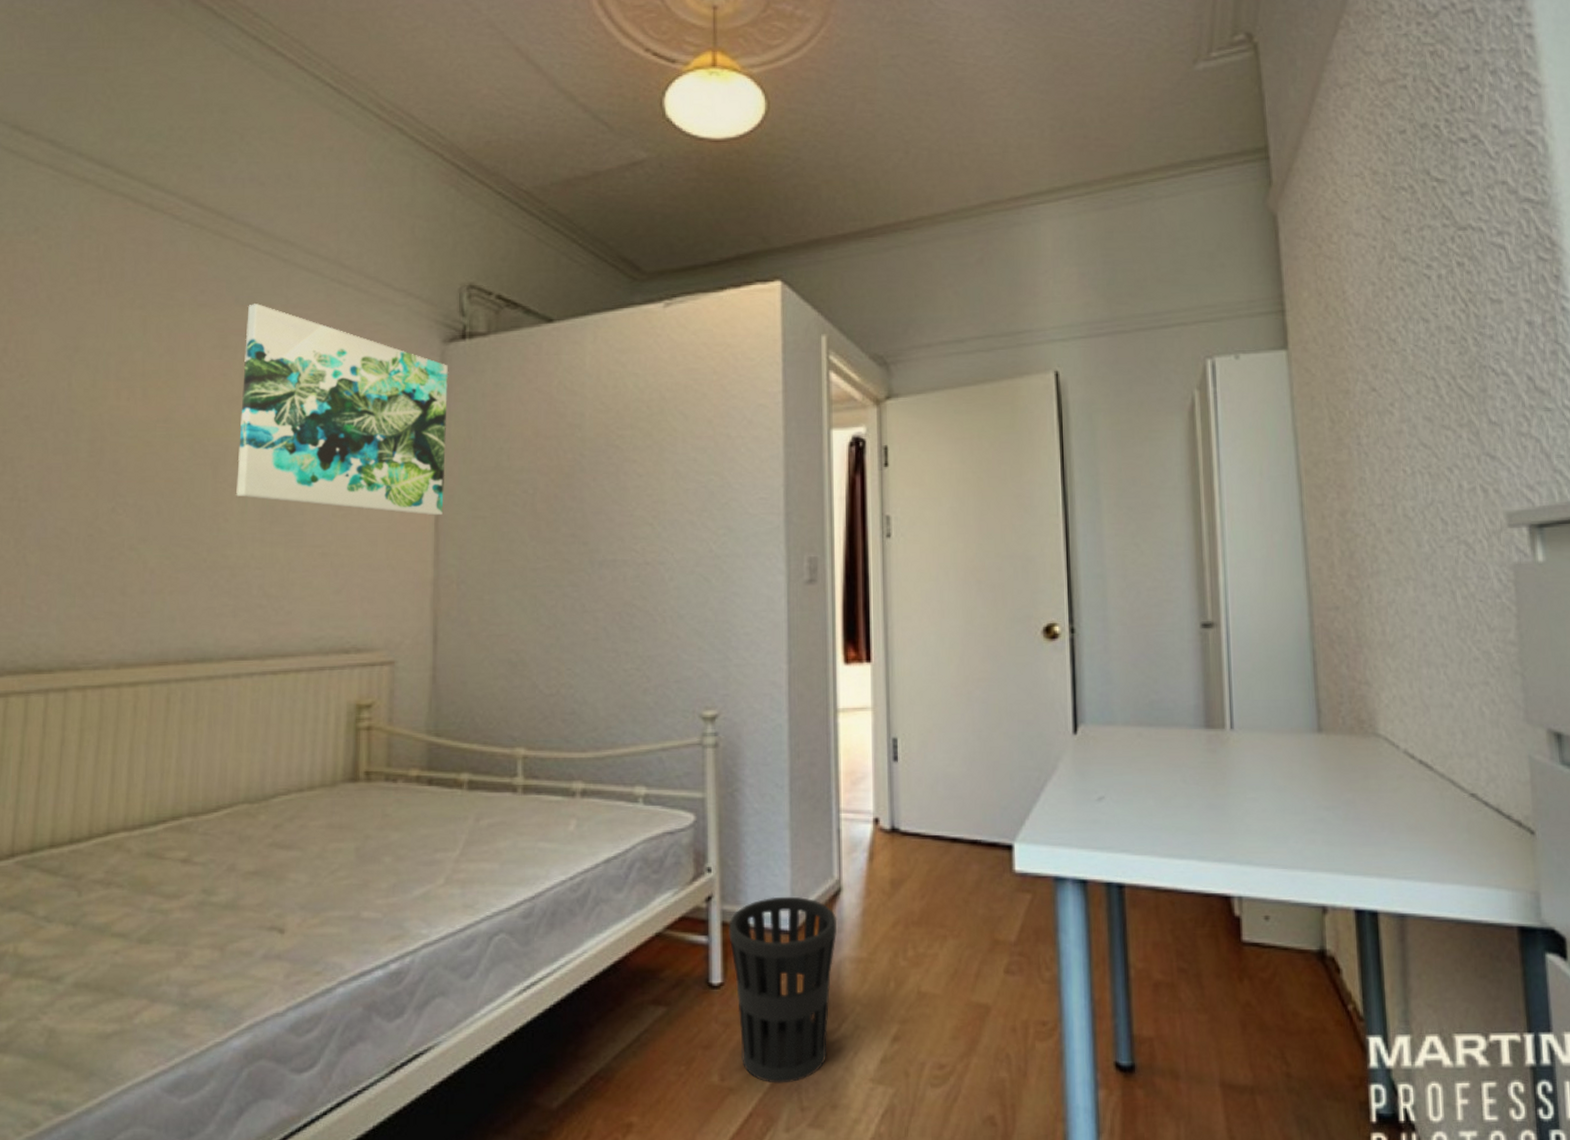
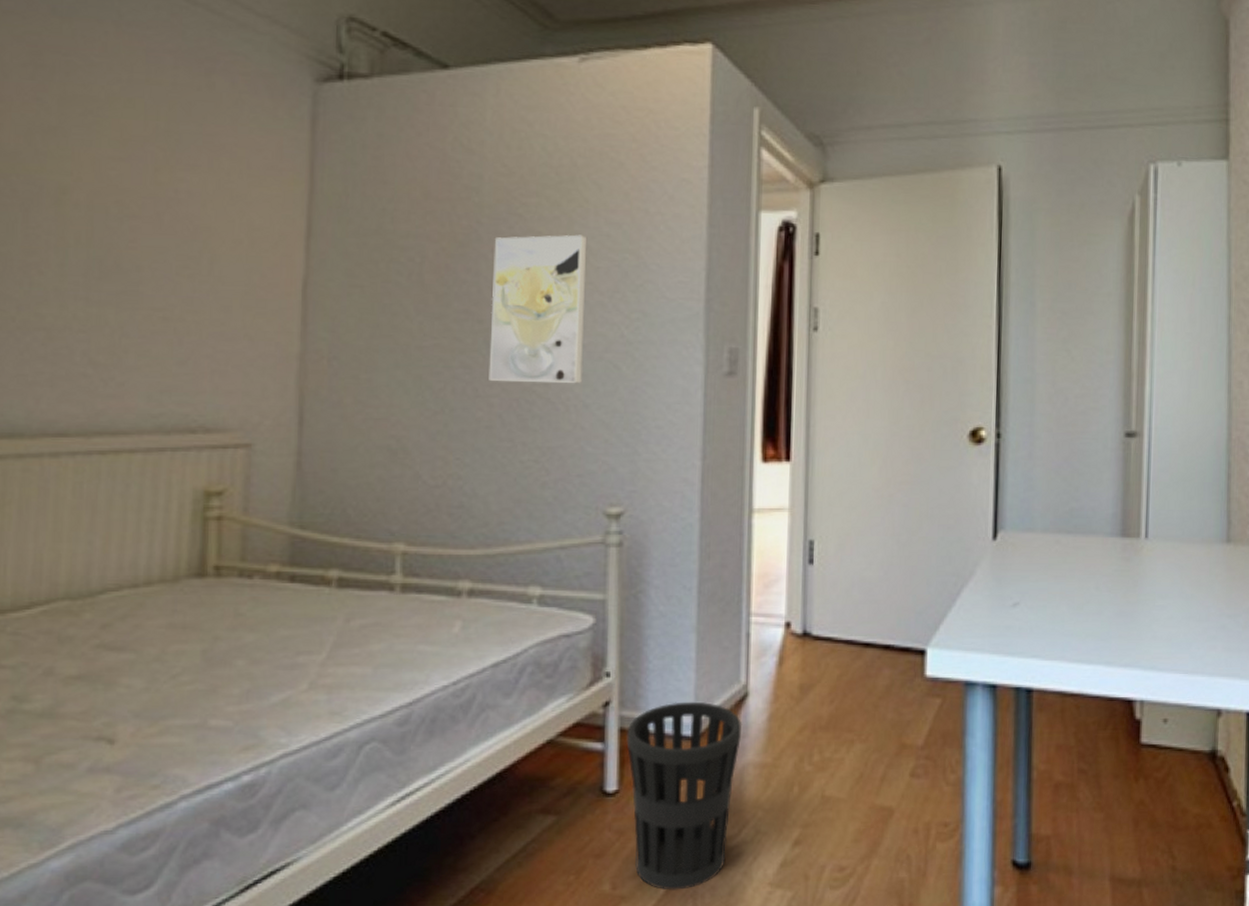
wall art: present [236,304,449,516] -> none [54,16,322,282]
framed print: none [594,460,677,597] -> present [489,234,588,383]

